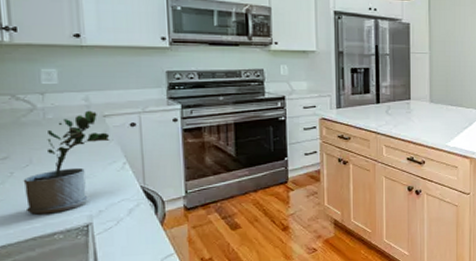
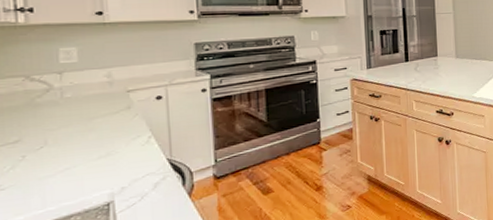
potted plant: present [23,110,110,215] -> none [36,86,135,198]

